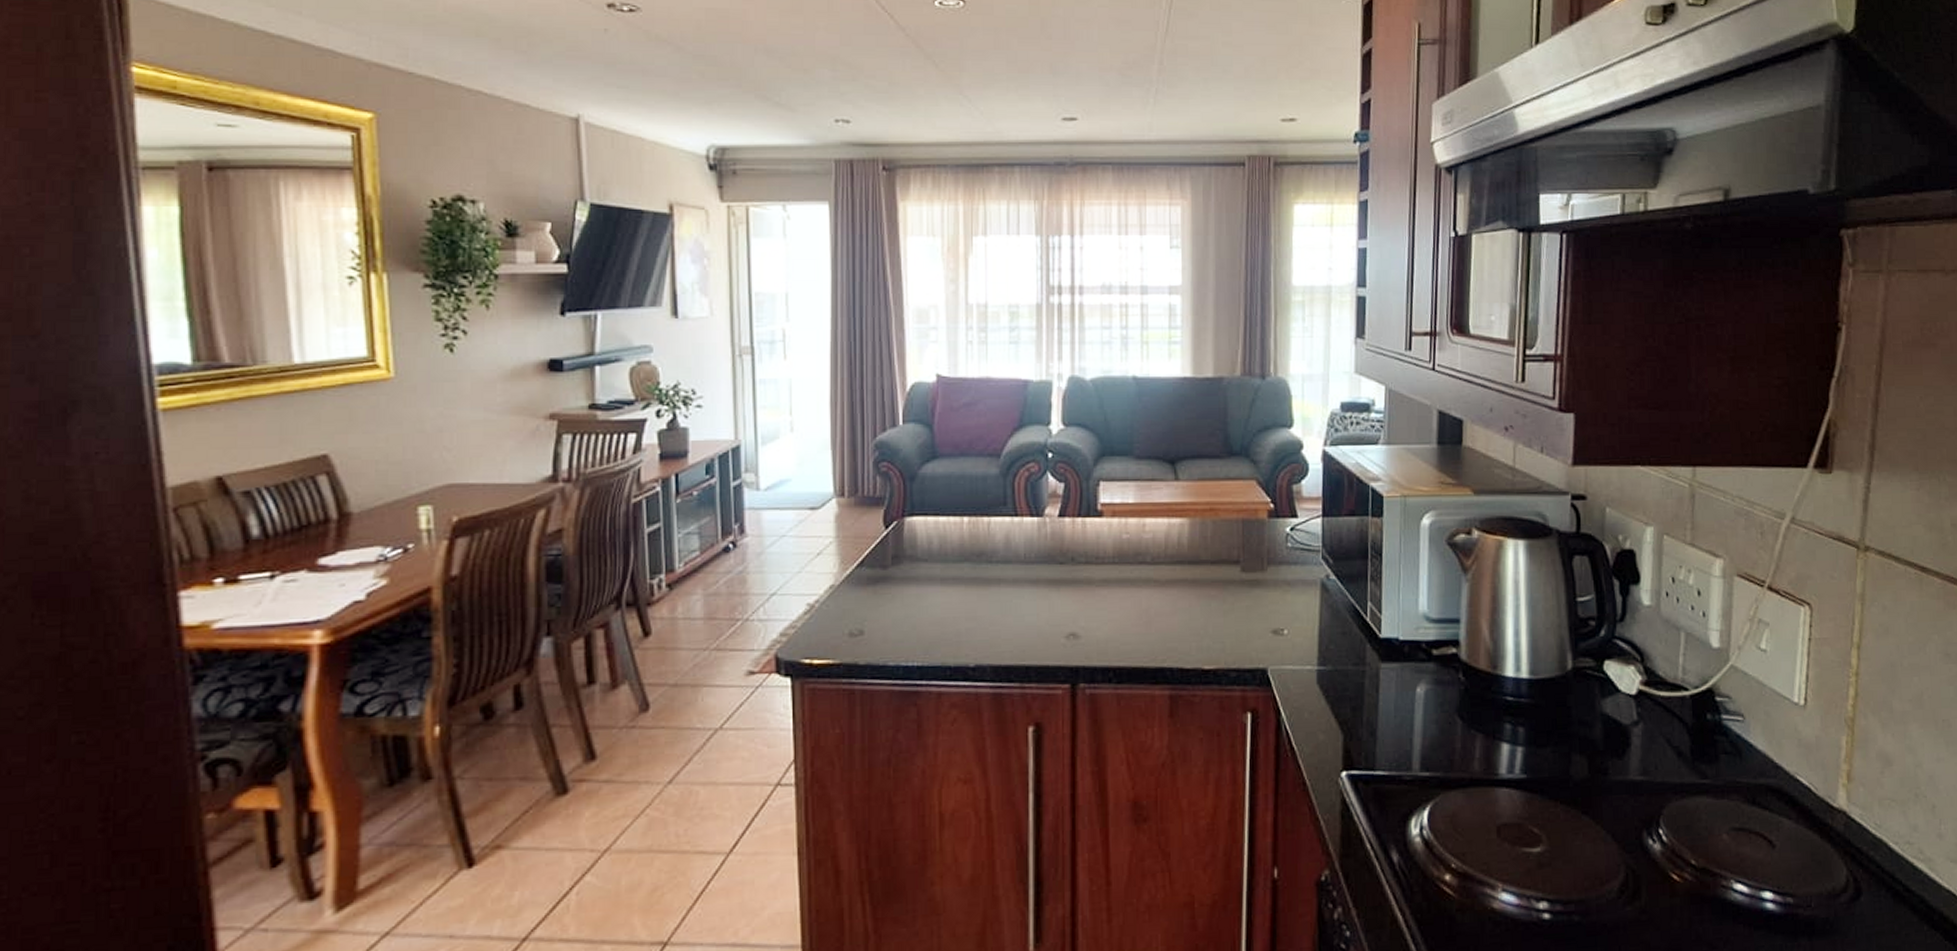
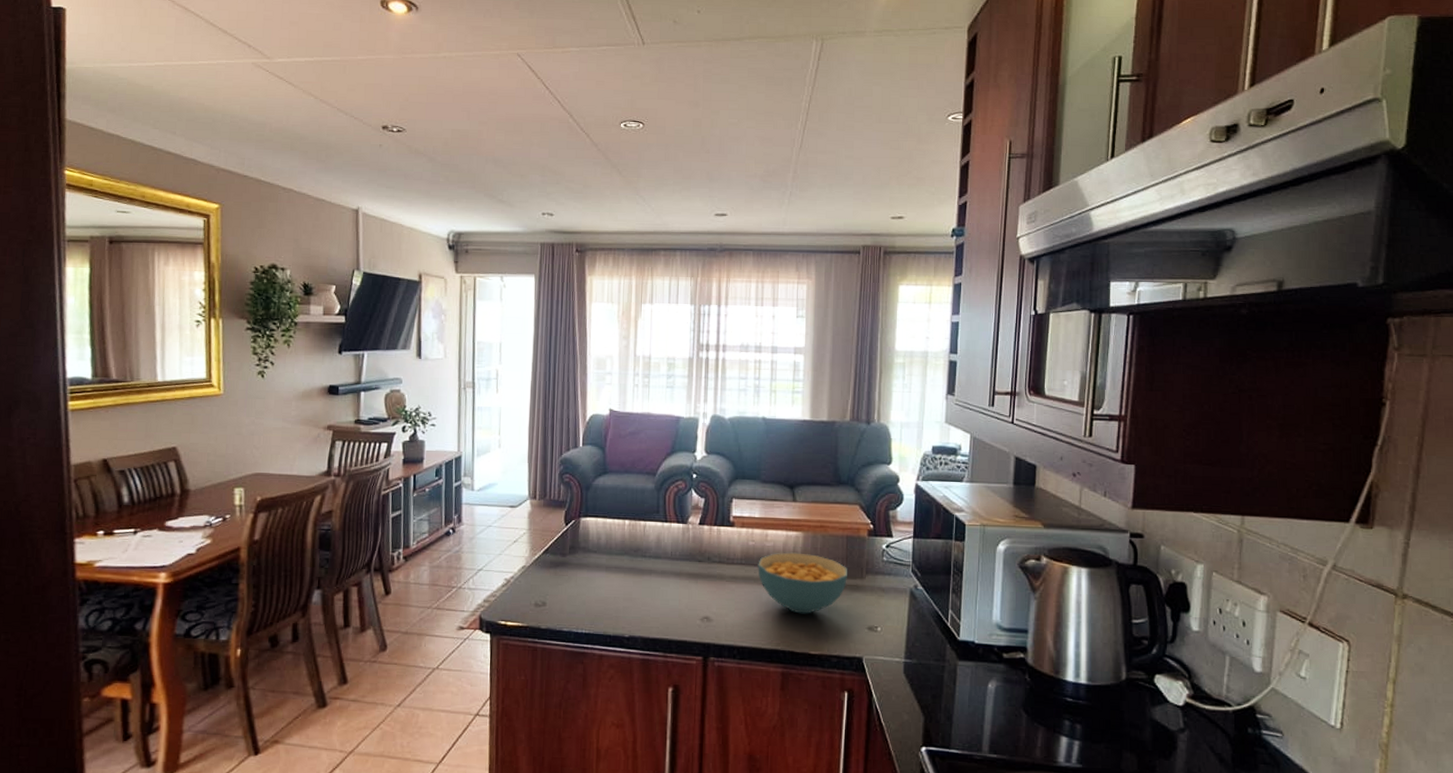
cereal bowl: none [1134,544,1245,621] -> present [758,552,847,614]

